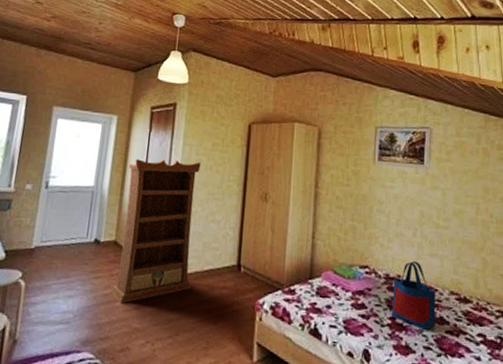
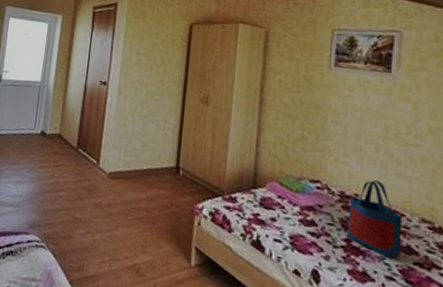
bookcase: present [111,159,201,304] -> none [56,57,141,194]

